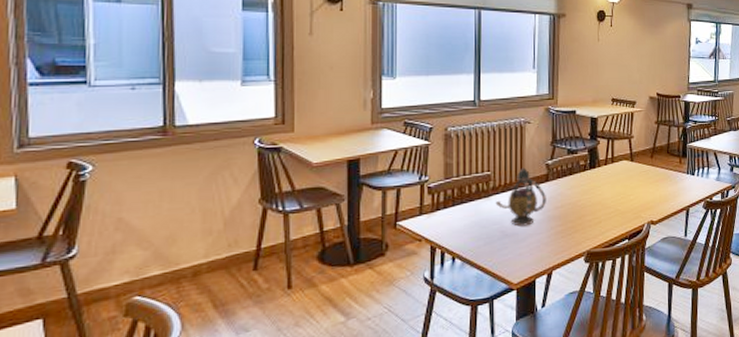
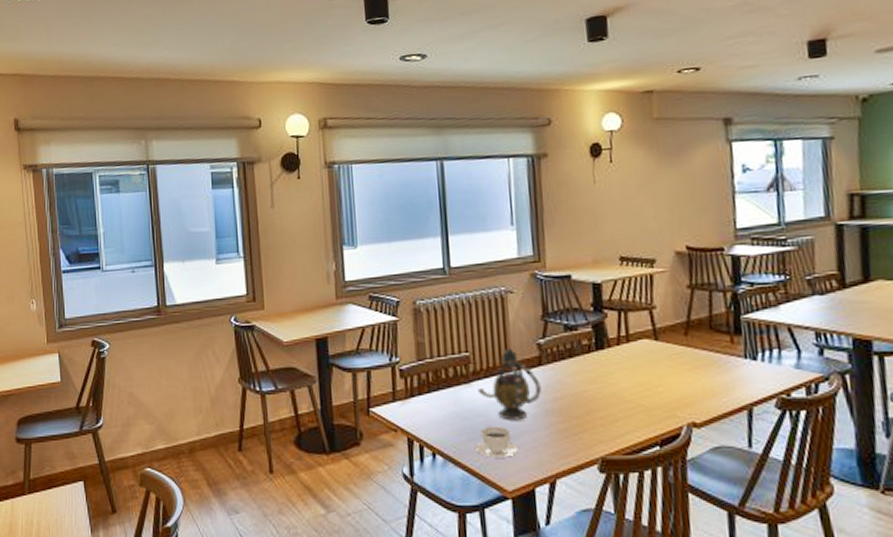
teacup: none [490,231,524,258] -> present [476,426,518,458]

